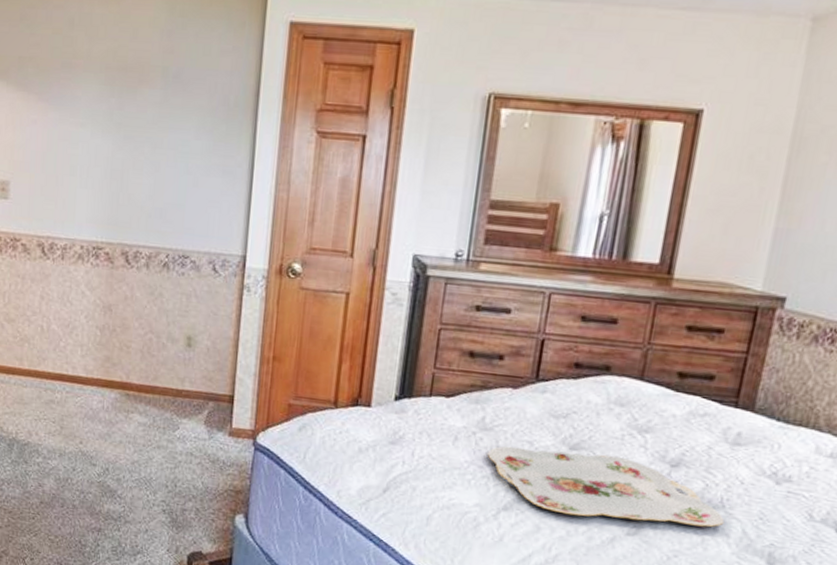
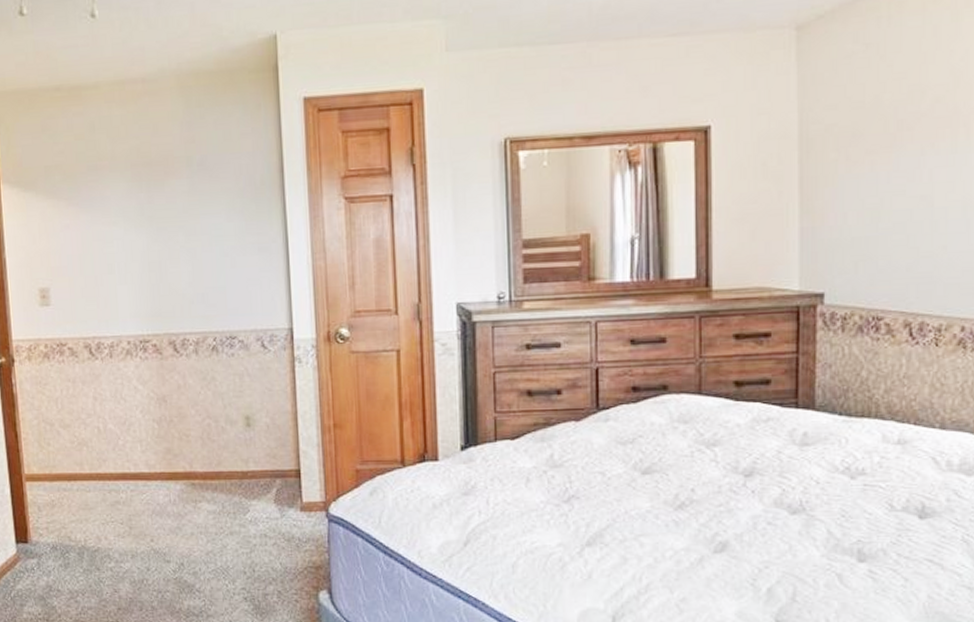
serving tray: present [487,446,725,527] -> none [561,474,808,541]

